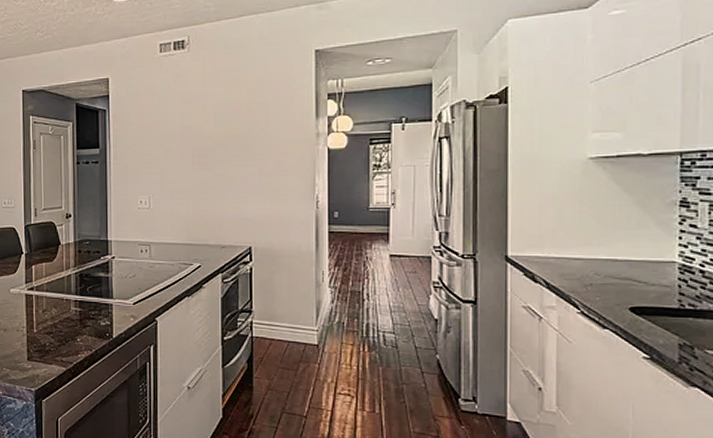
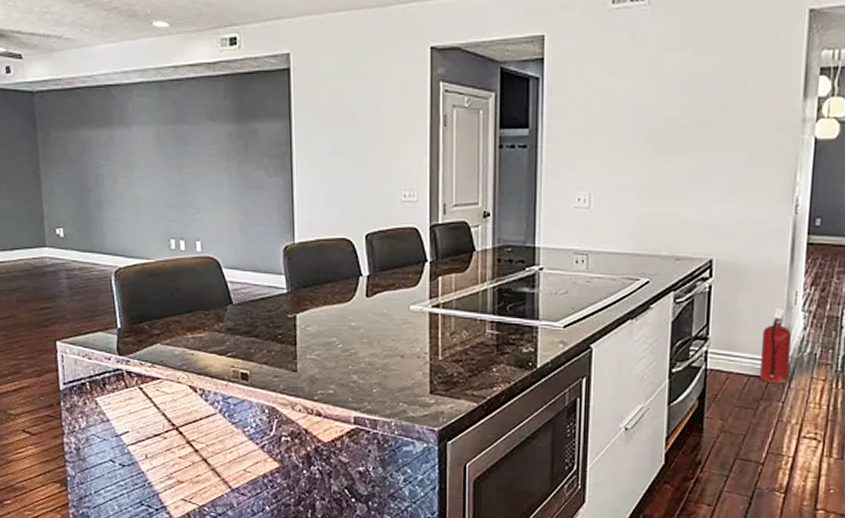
fire extinguisher: none [296,286,323,349] -> present [759,308,792,384]

